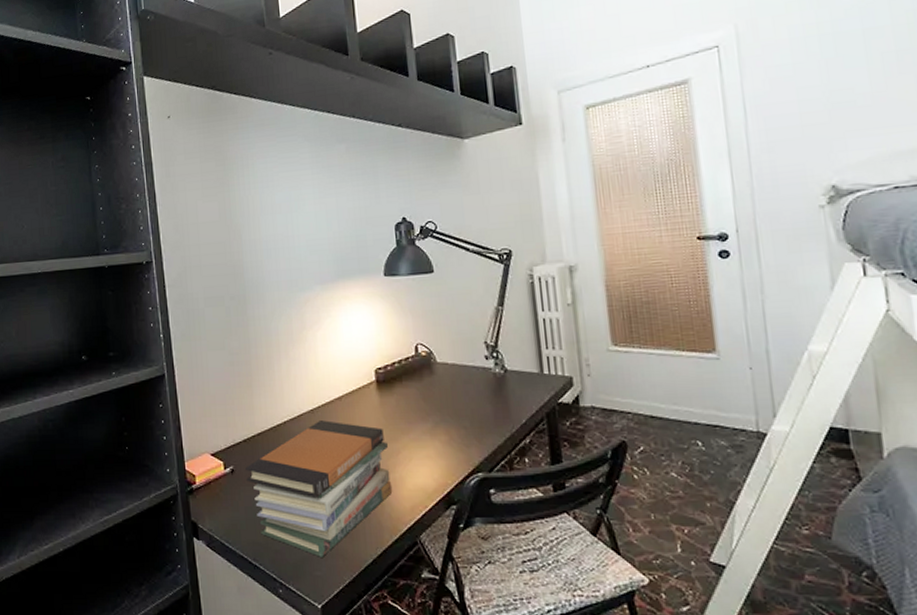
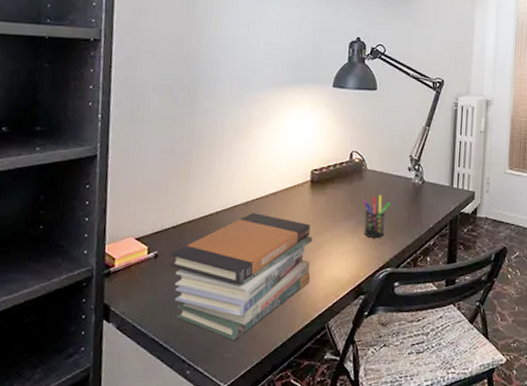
pen holder: none [438,389,470,440] -> present [363,194,390,239]

